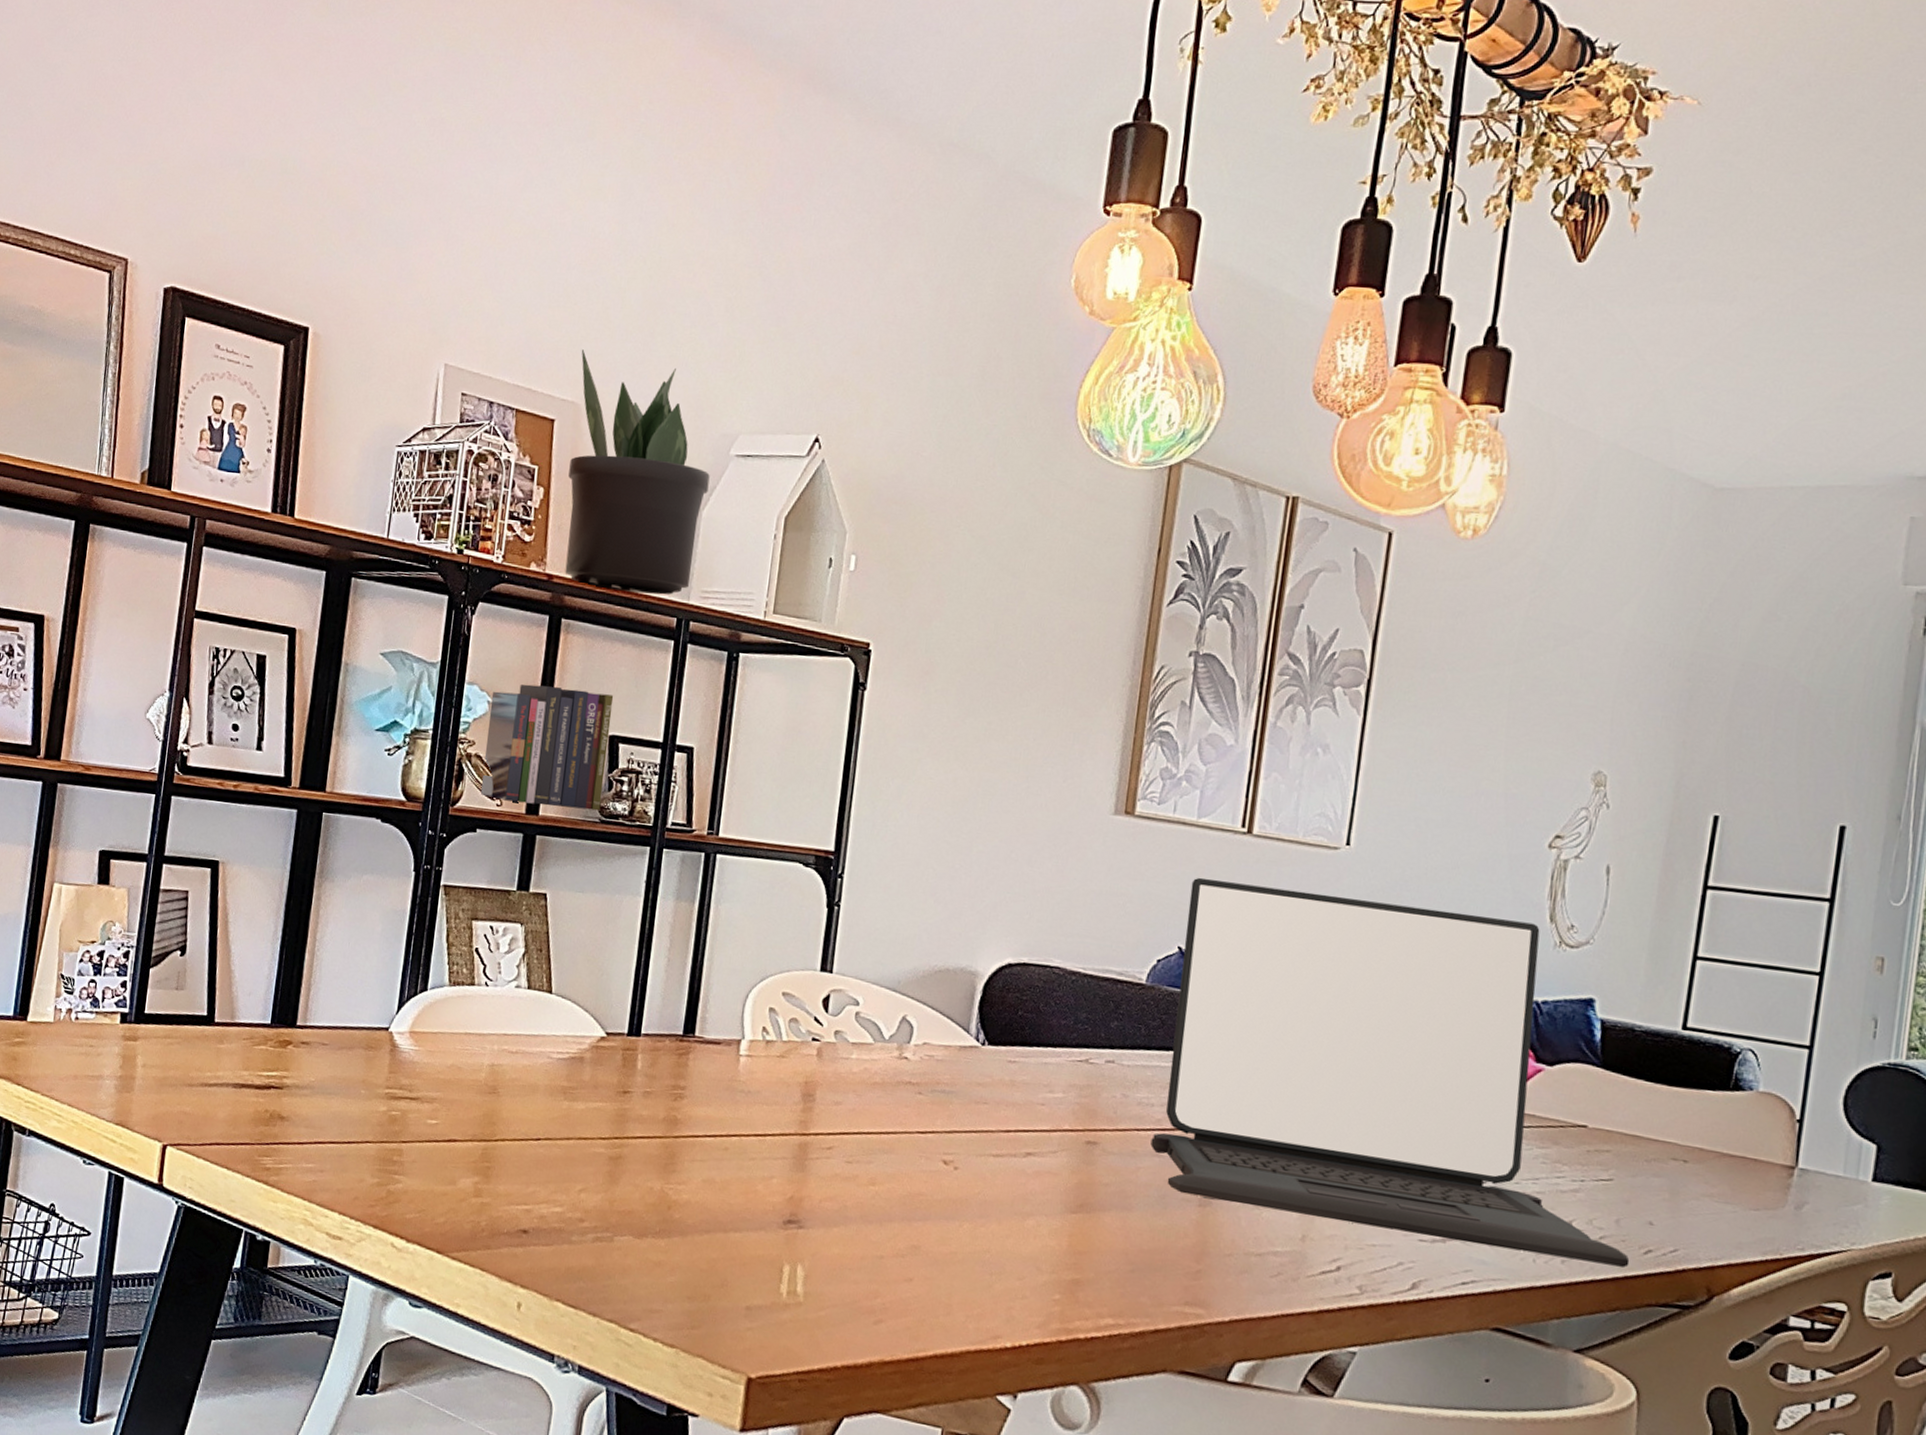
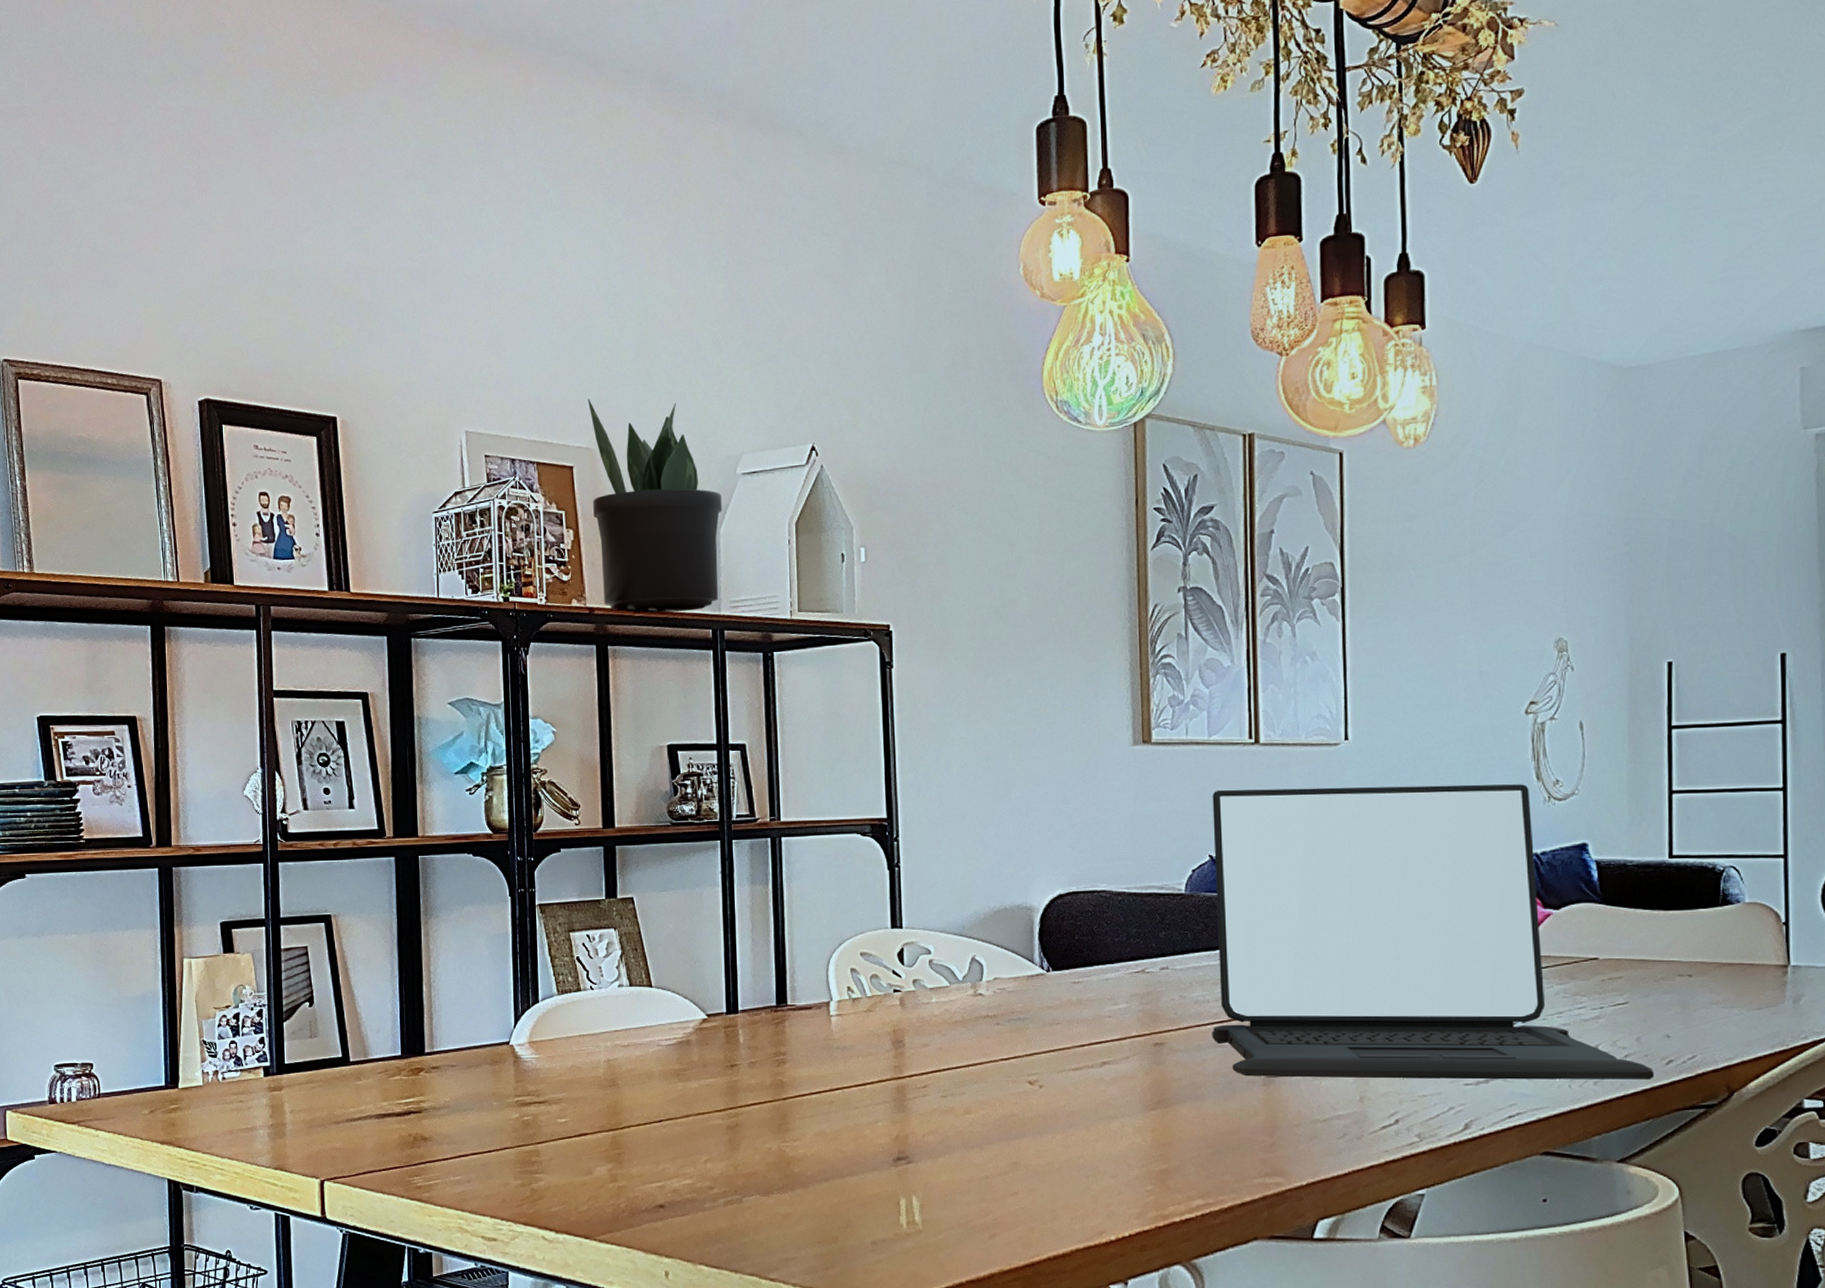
books: present [481,684,614,811] -> none [555,708,670,819]

